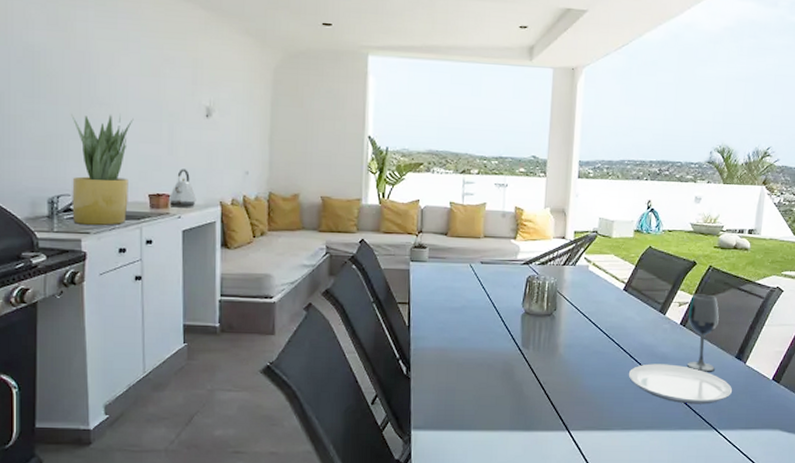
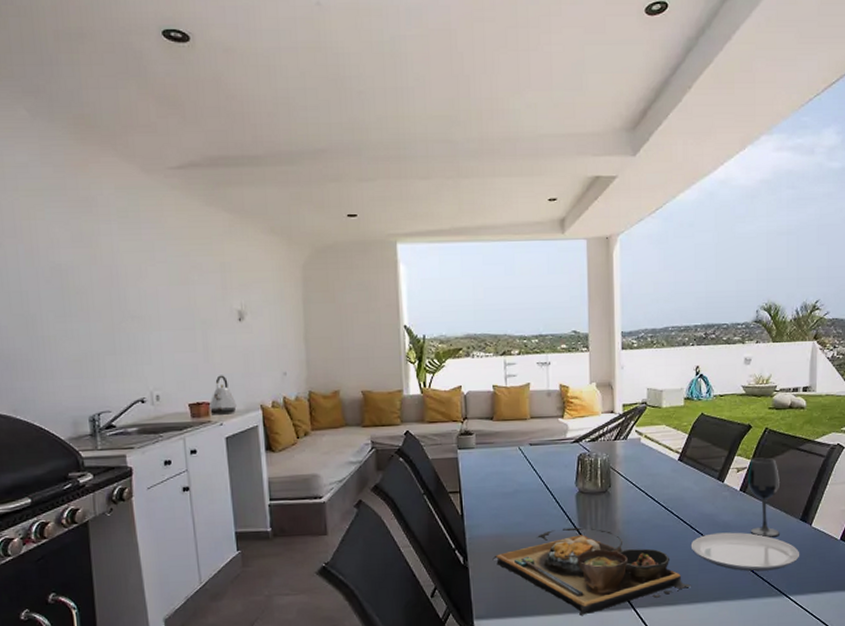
planter: present [71,113,134,225] -> none [104,326,169,440]
platter: none [435,347,627,434] -> present [492,527,692,615]

